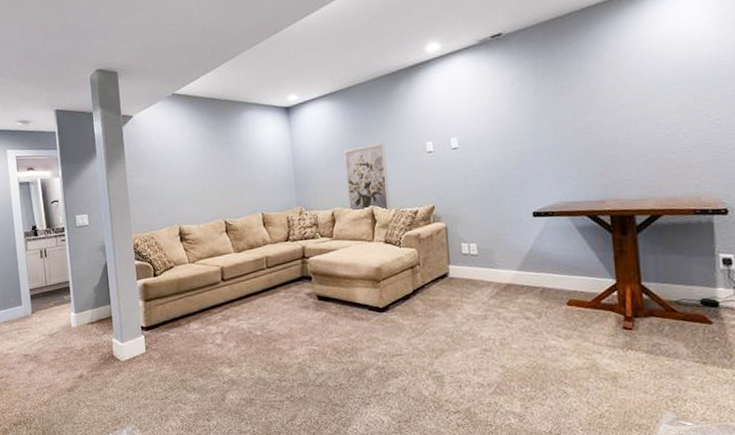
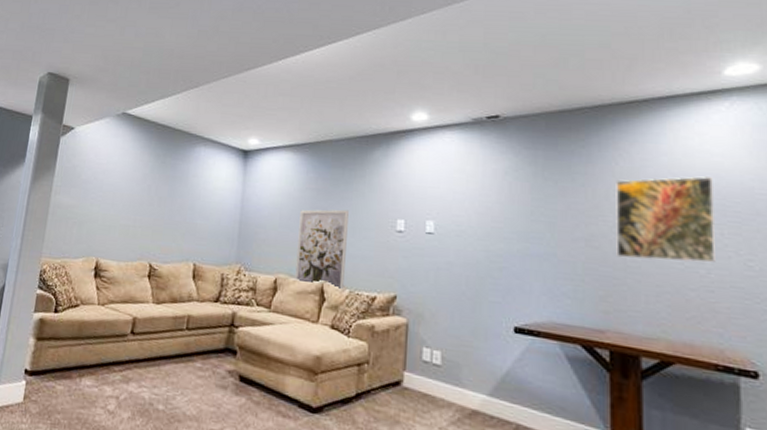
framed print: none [605,54,691,138] -> present [616,176,716,263]

